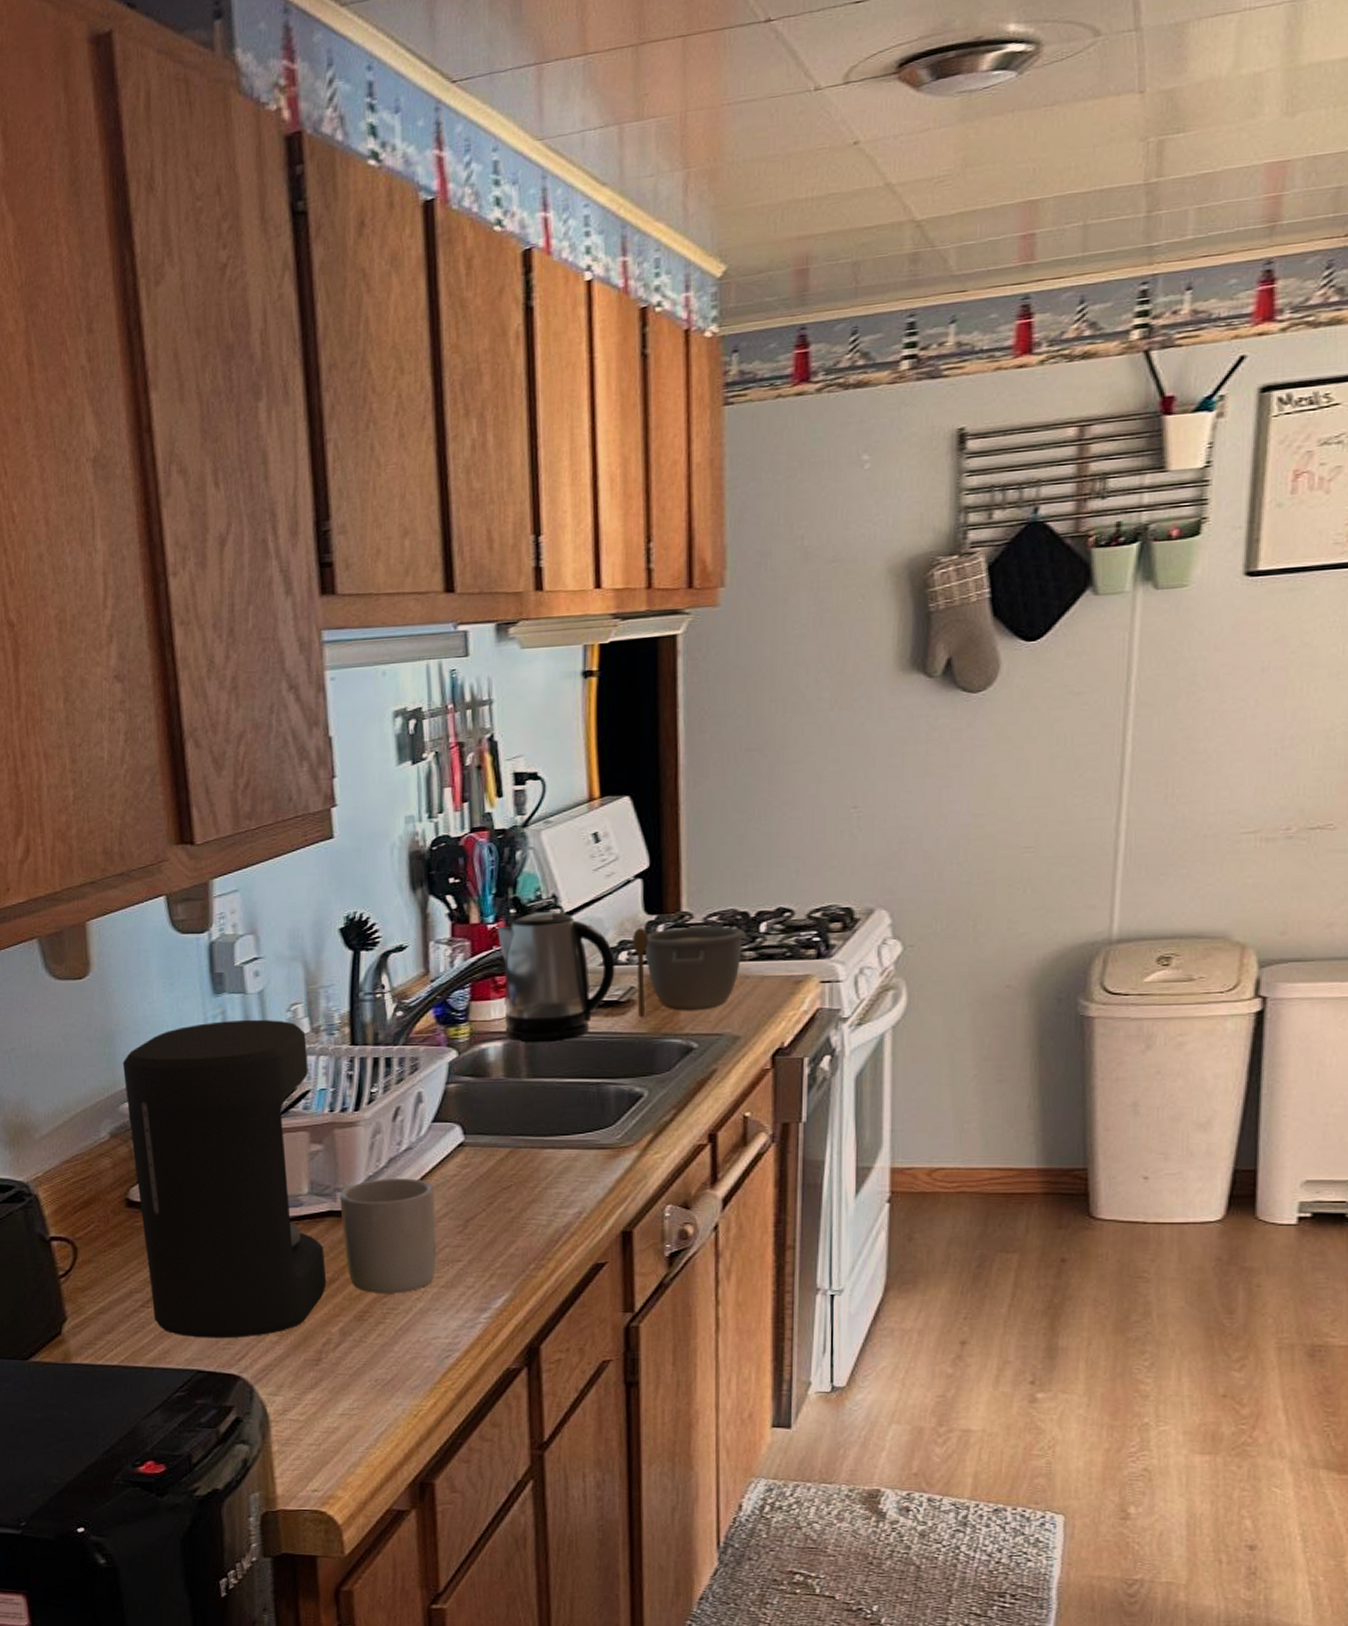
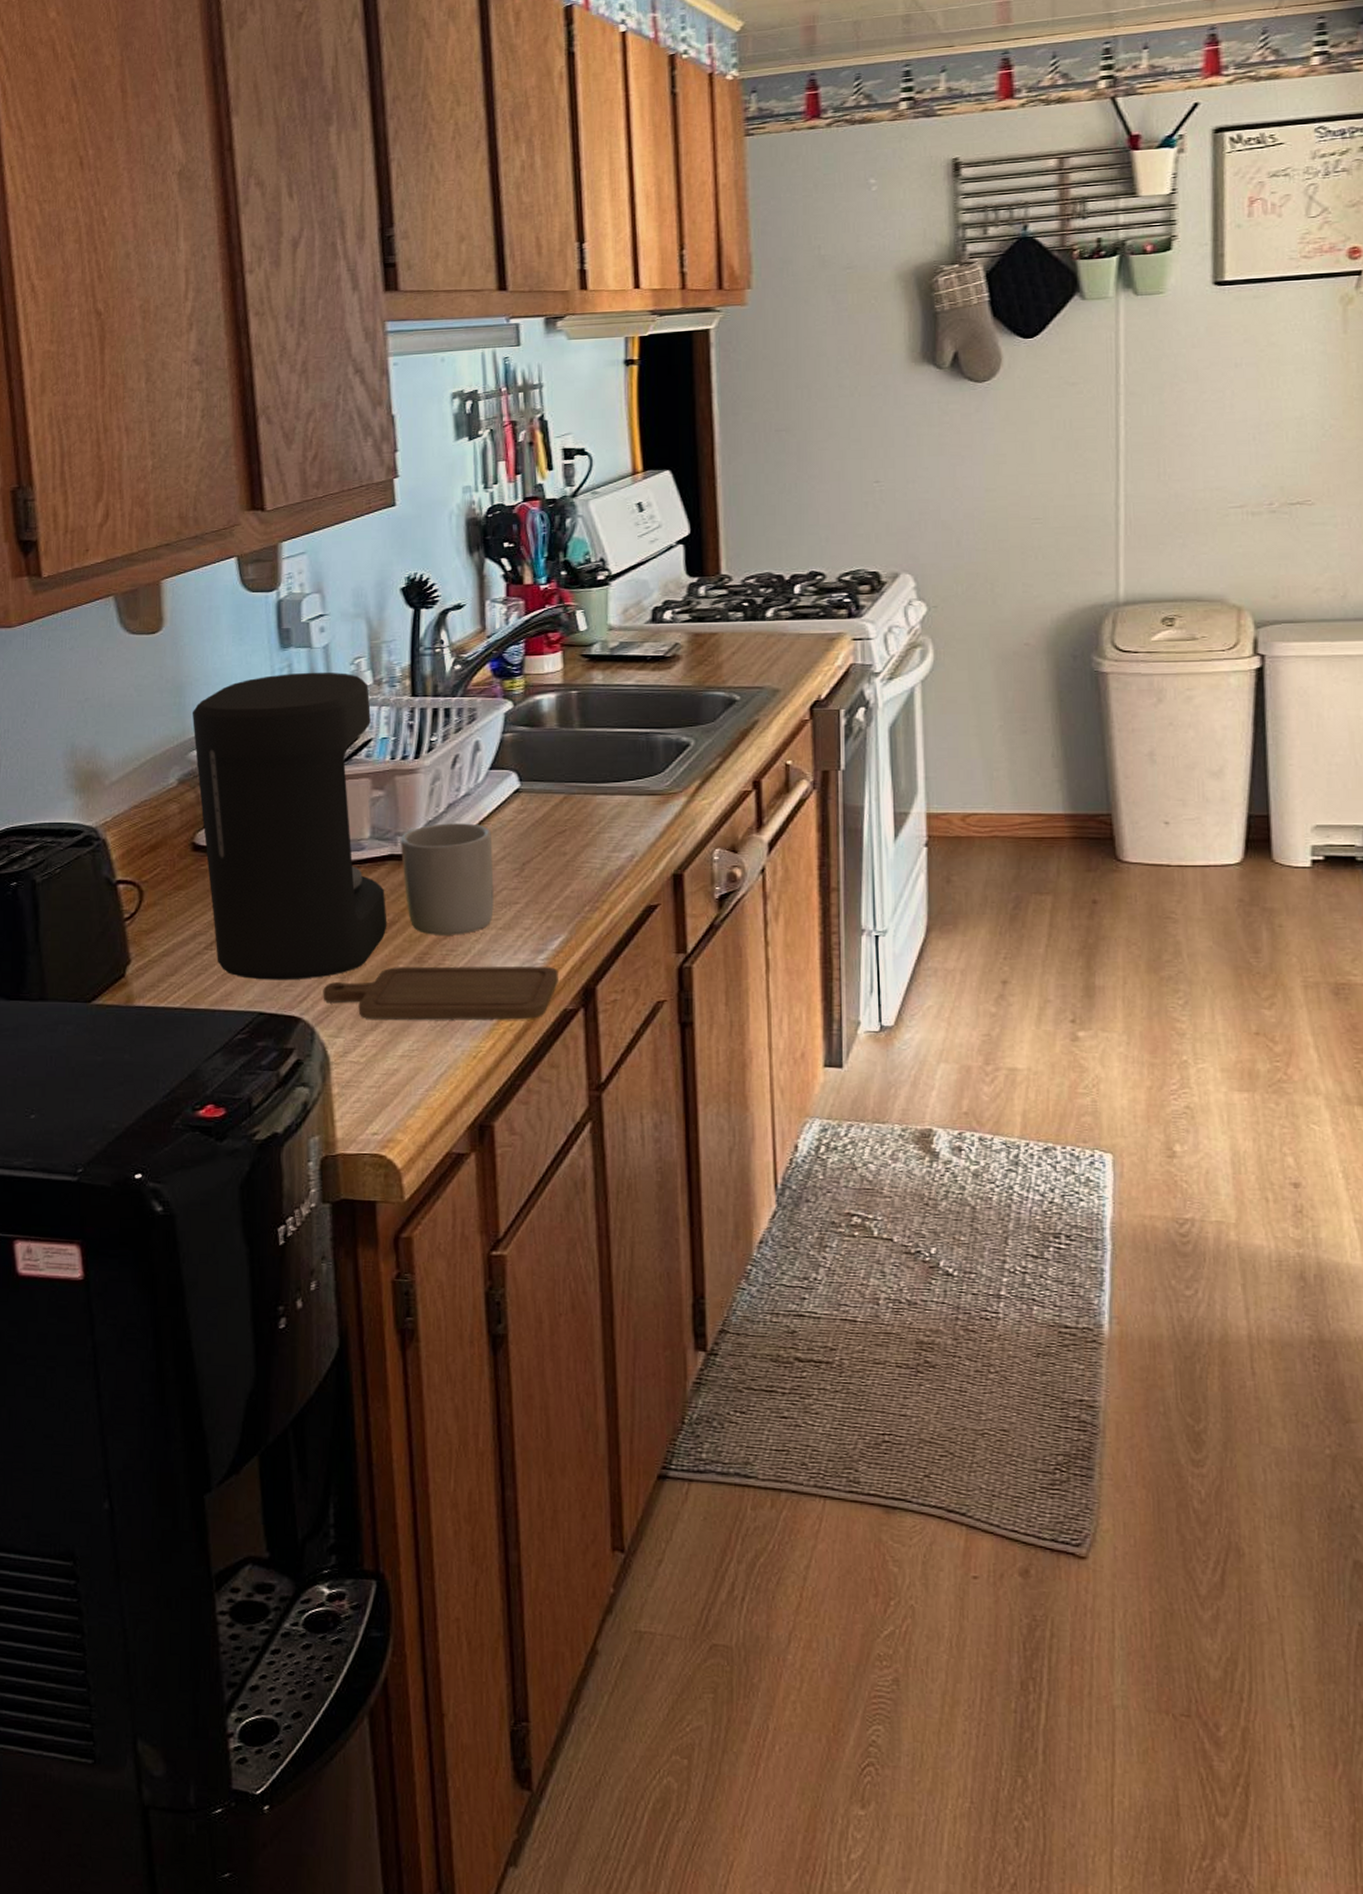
chopping board: none [261,1324,502,1379] -> present [323,966,558,1020]
kettle: present [497,911,615,1043] -> none [549,573,661,695]
cooking pot: present [633,926,746,1018] -> none [676,587,781,672]

